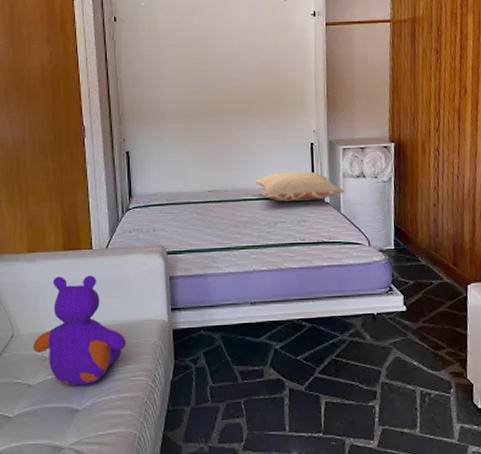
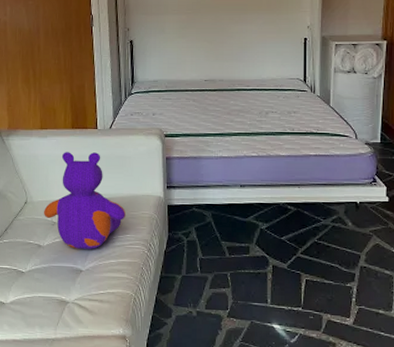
pillow: present [254,171,344,201] -> none [248,65,334,93]

